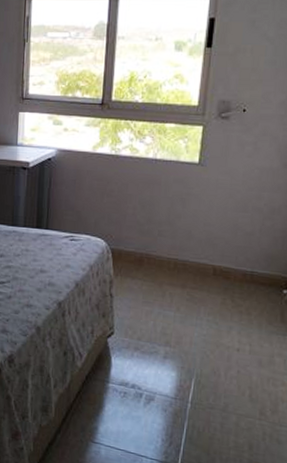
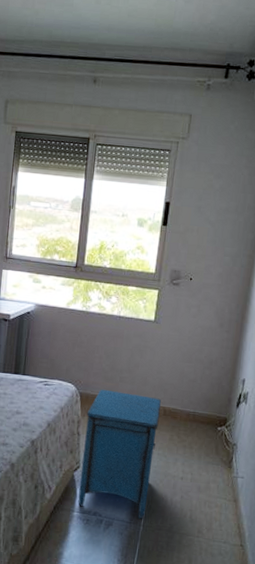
nightstand: none [113,244,209,395] -> present [78,389,161,519]

